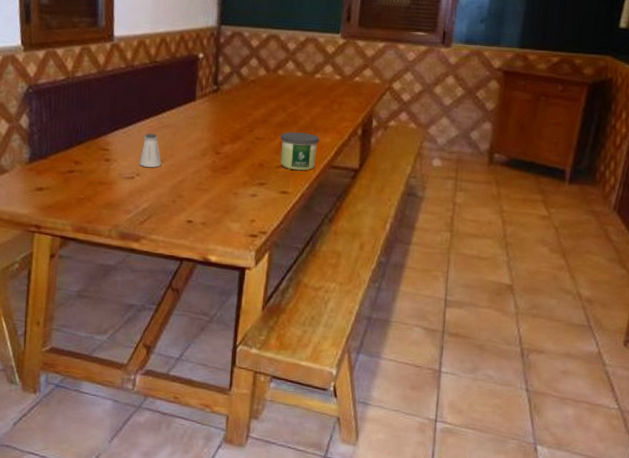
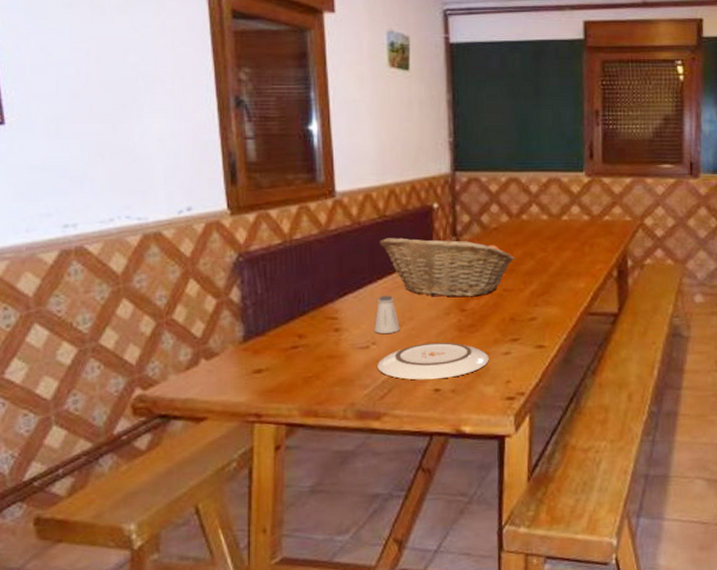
plate: none [140,179,237,212] -> present [377,342,489,380]
fruit basket: none [149,82,269,142] -> present [380,238,515,297]
candle: present [280,132,319,171] -> none [531,279,573,322]

